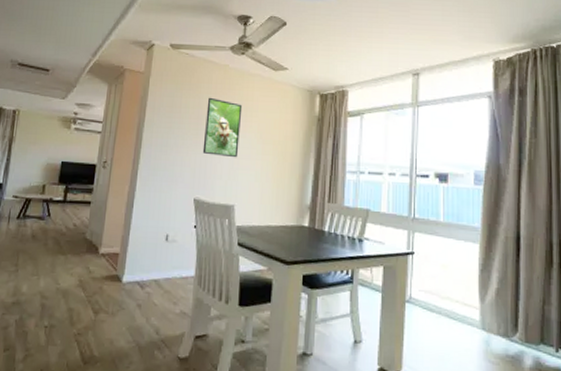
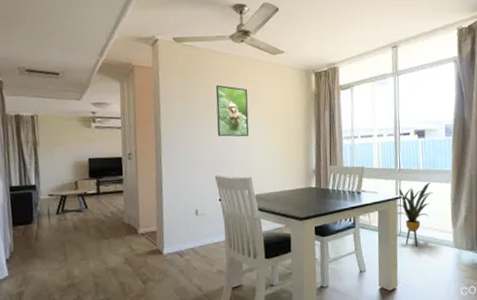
house plant: none [406,238,456,320] -> present [396,182,433,247]

